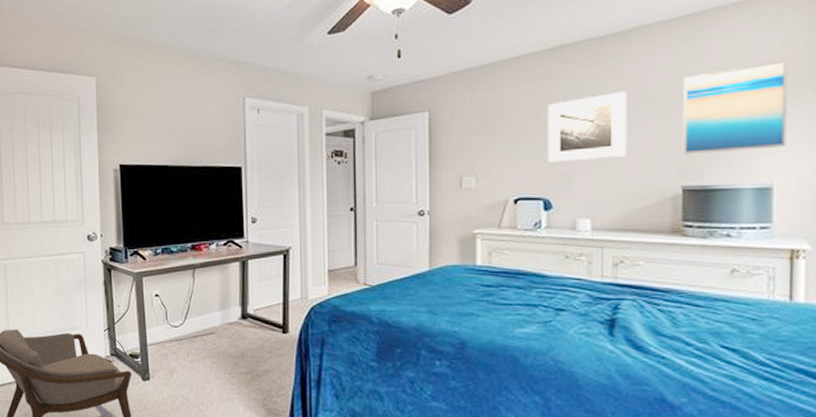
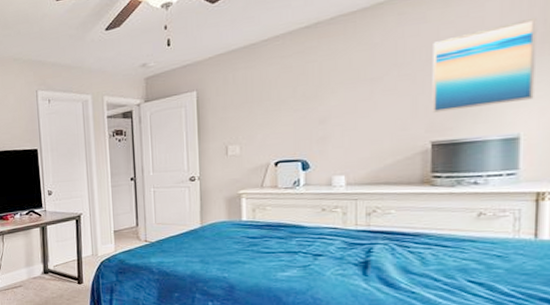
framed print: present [547,91,627,163] -> none [304,60,379,128]

